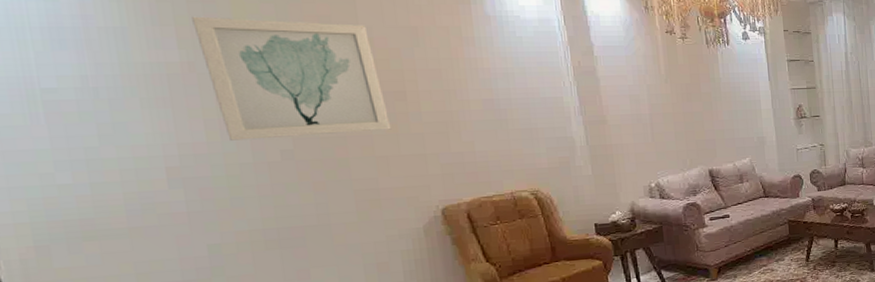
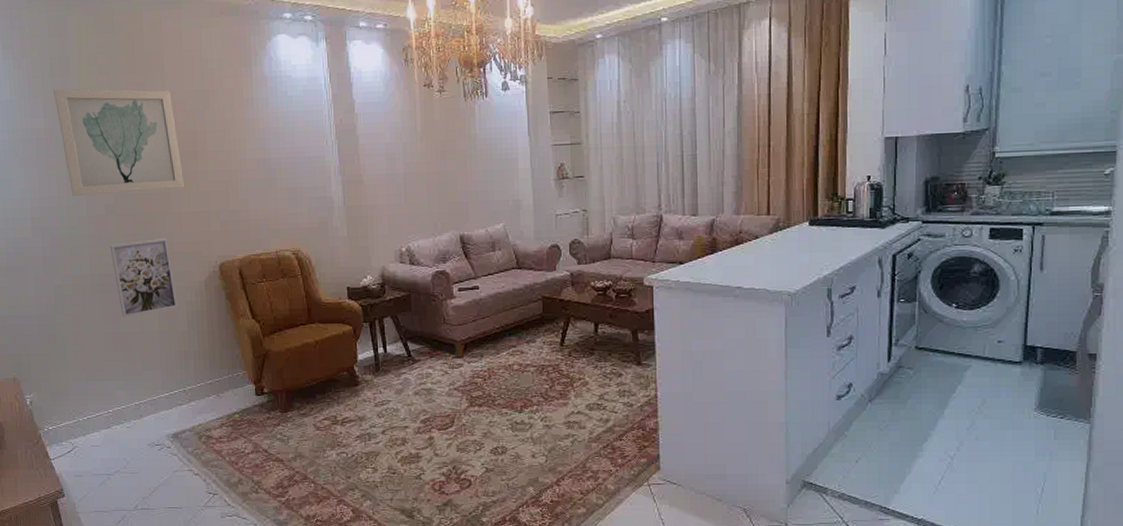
wall art: none [289,184,390,274] -> present [110,238,178,317]

